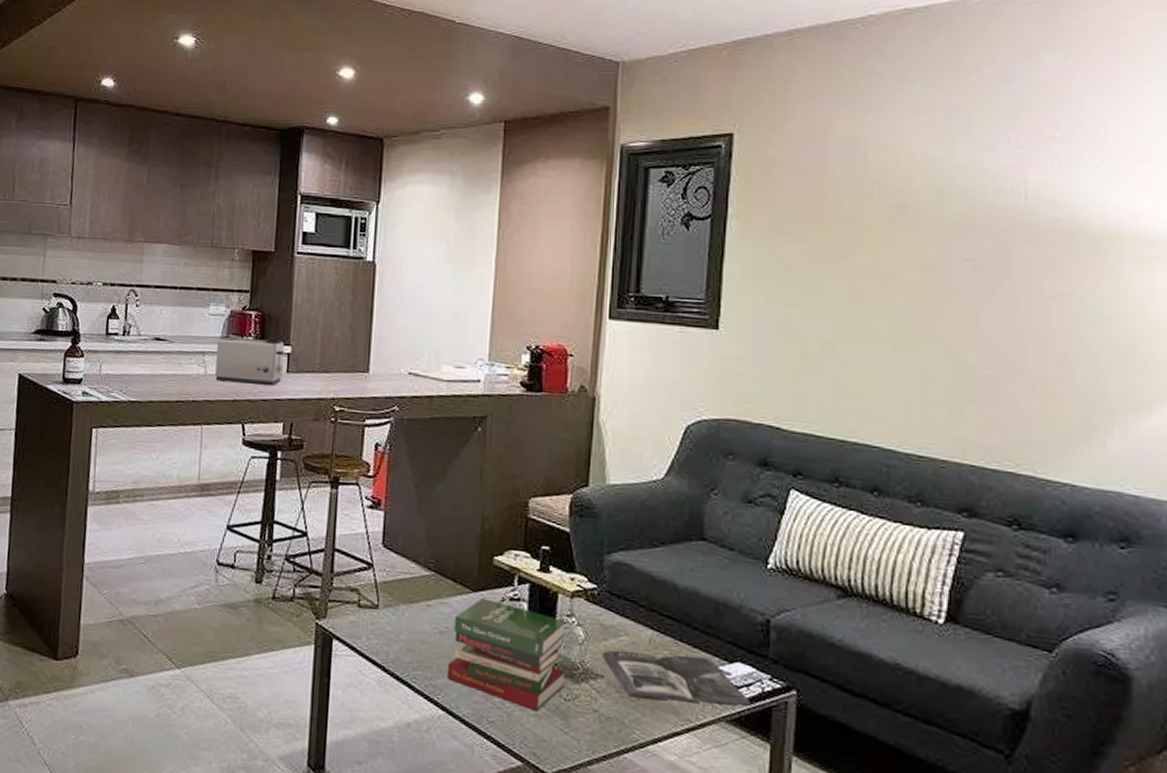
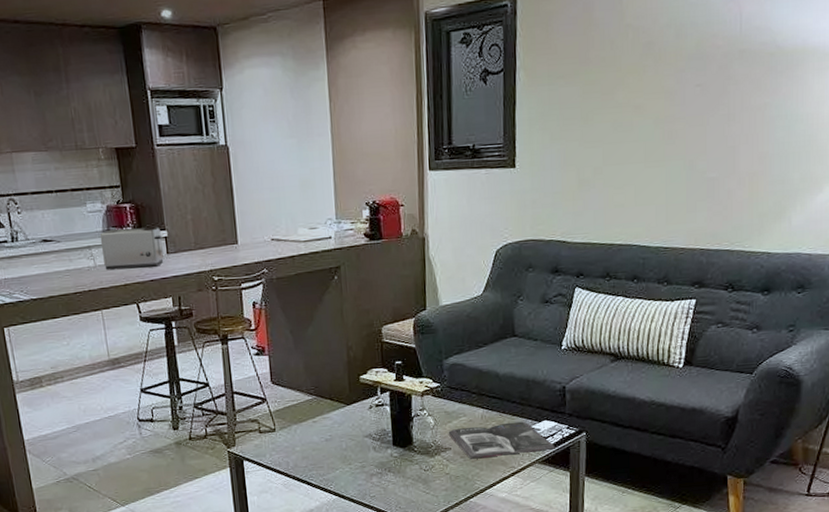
books: present [446,598,566,711] -> none [334,408,424,483]

